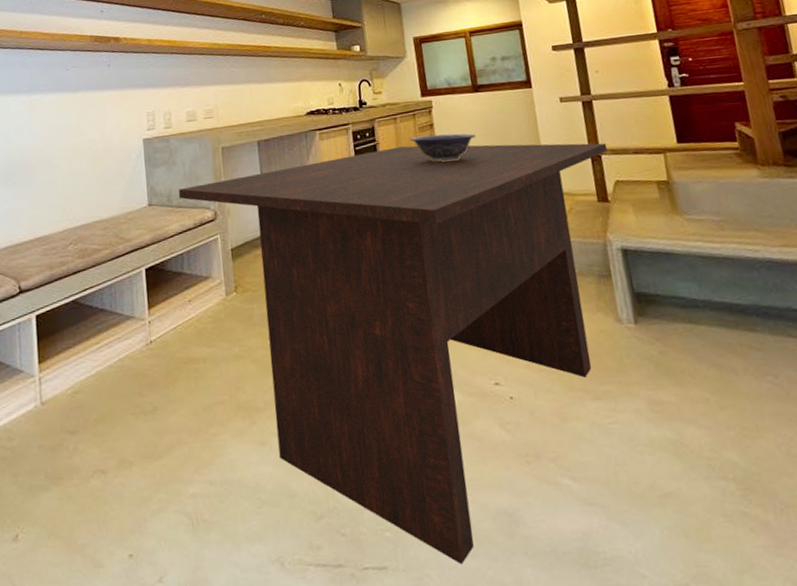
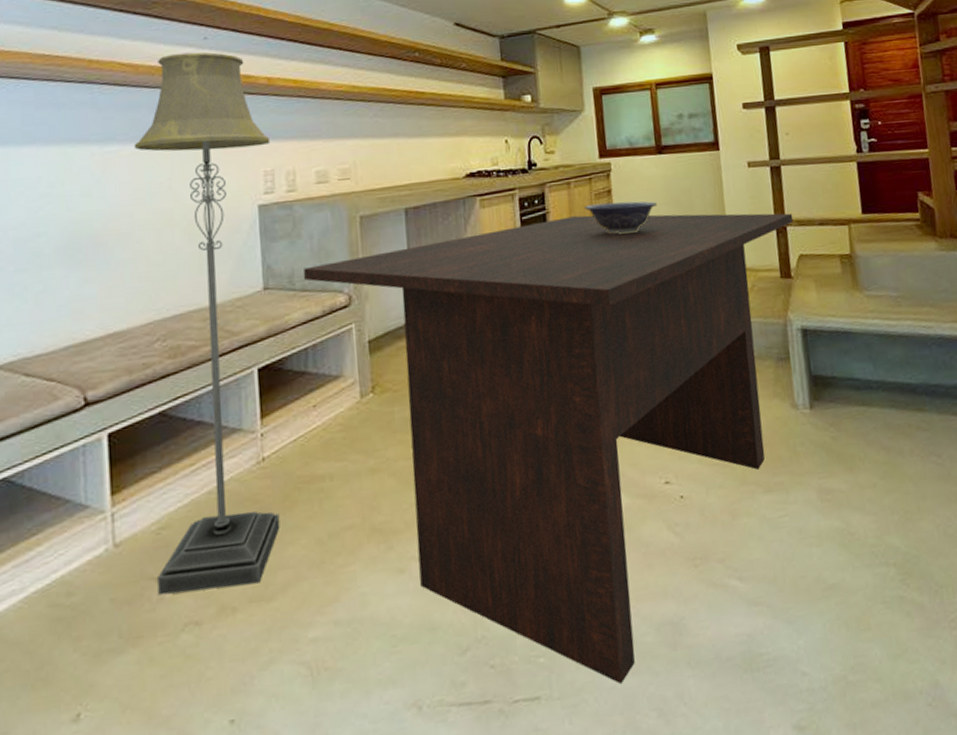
floor lamp: none [51,22,165,446] -> present [133,52,280,596]

